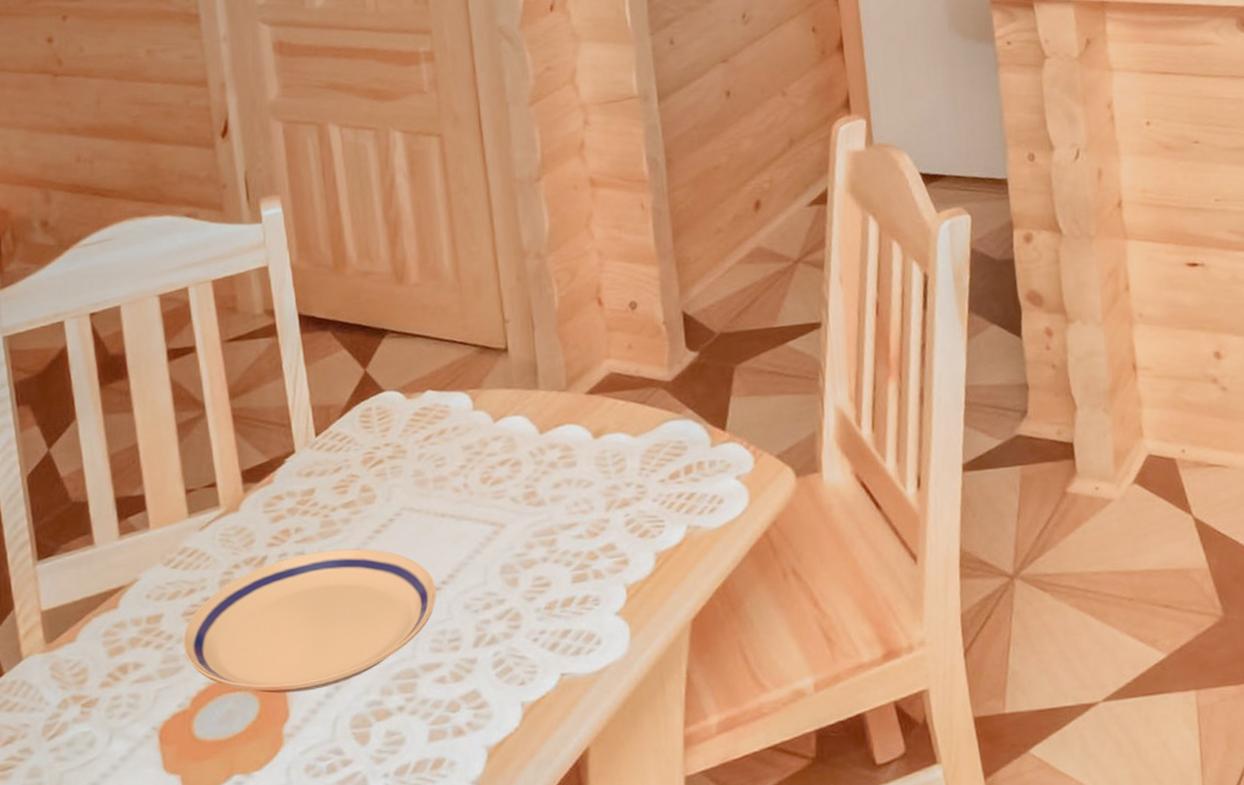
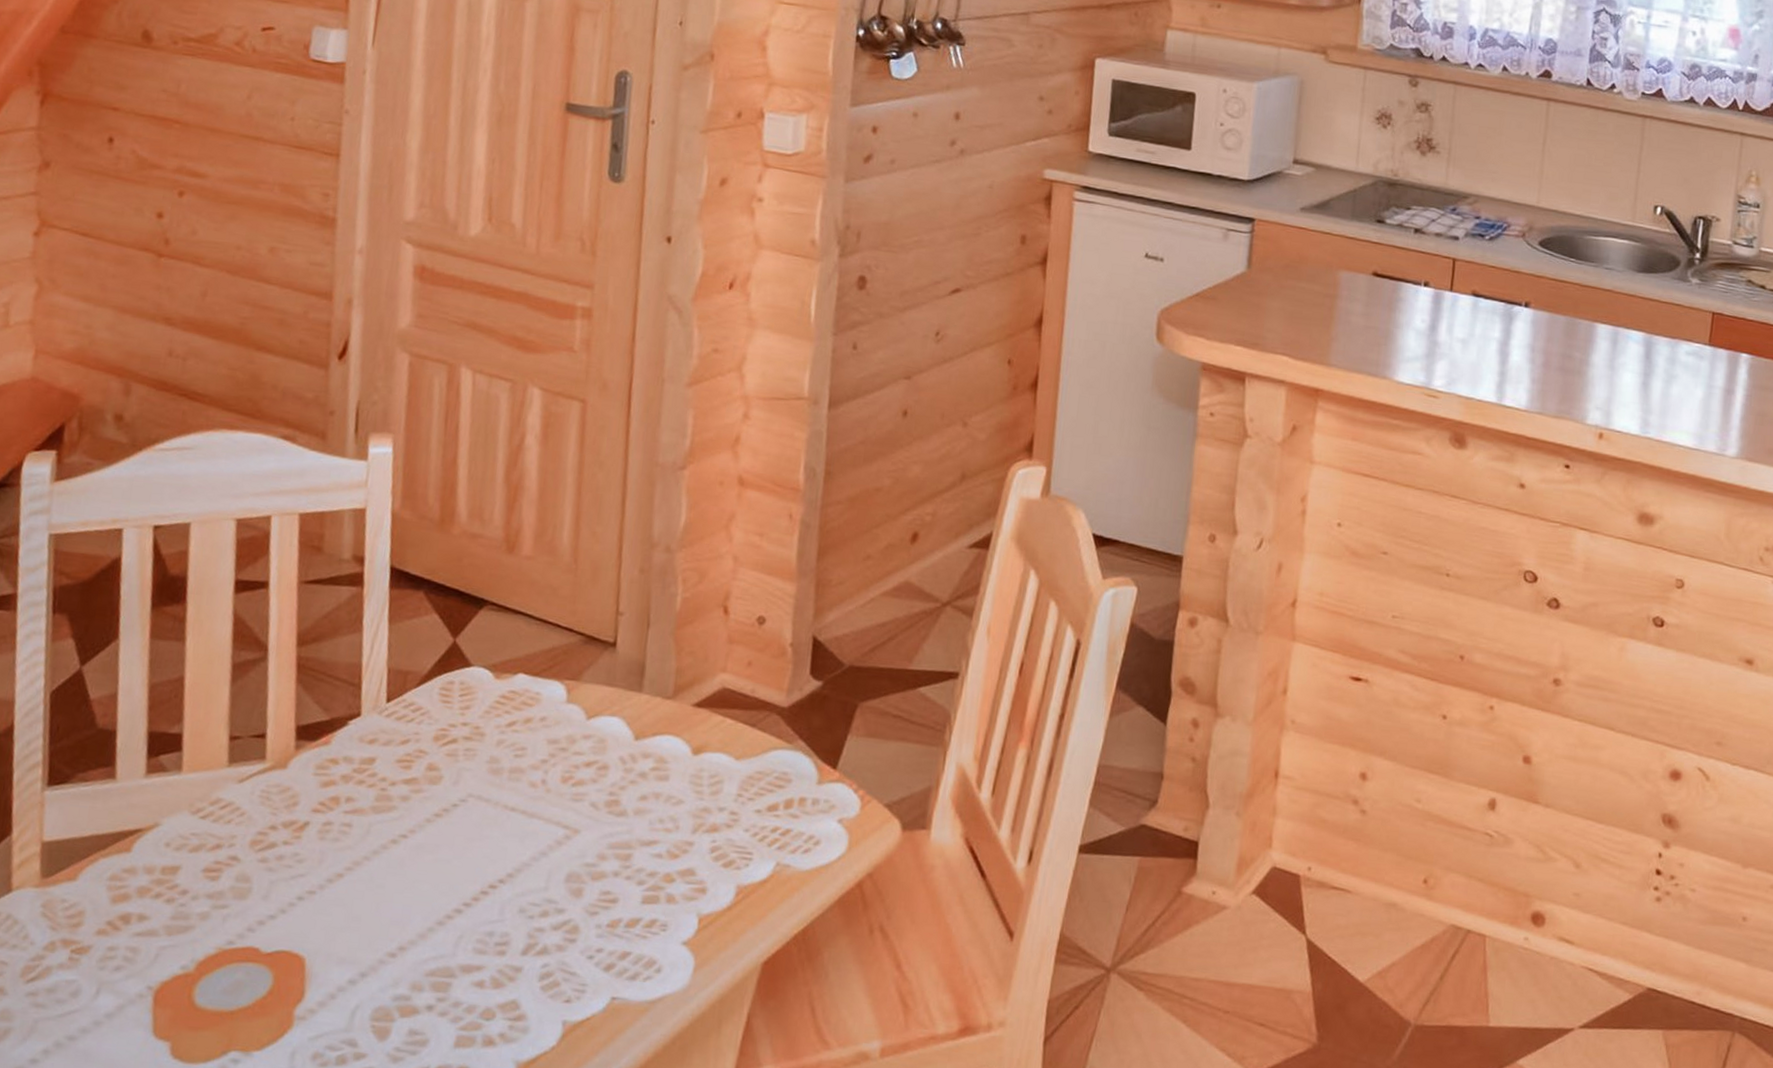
plate: present [183,548,437,693] -> none [197,826,492,974]

